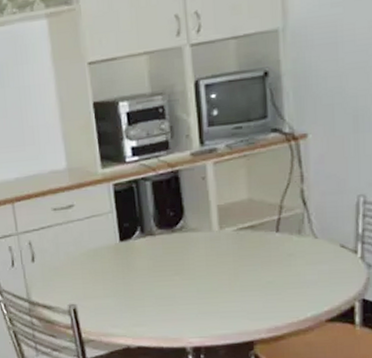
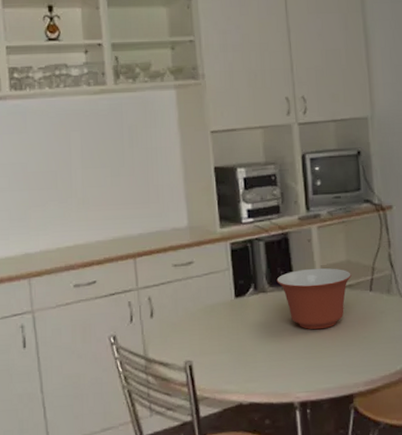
mixing bowl: none [165,207,254,274] -> present [276,268,352,330]

